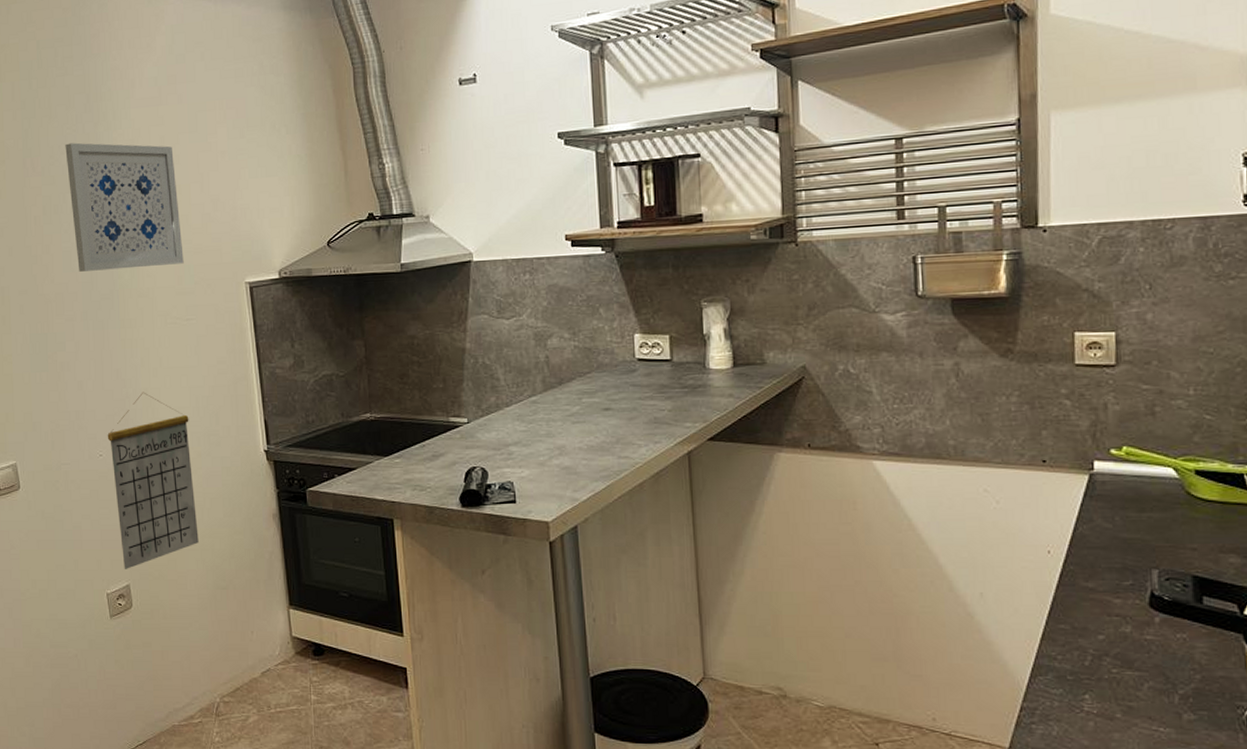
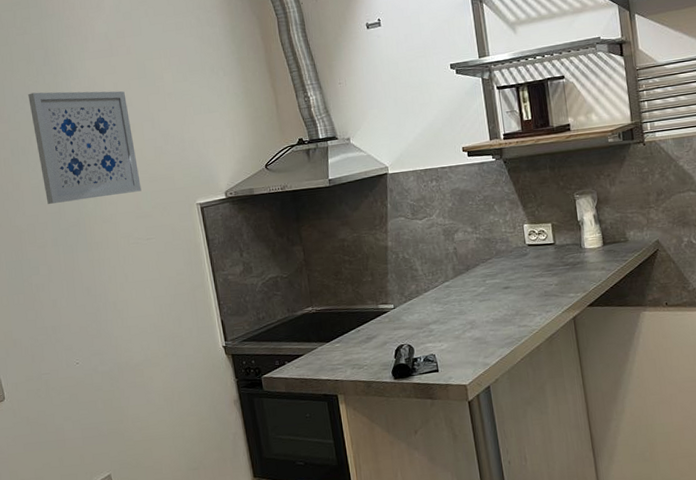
calendar: present [107,392,199,569] -> none [82,304,171,461]

